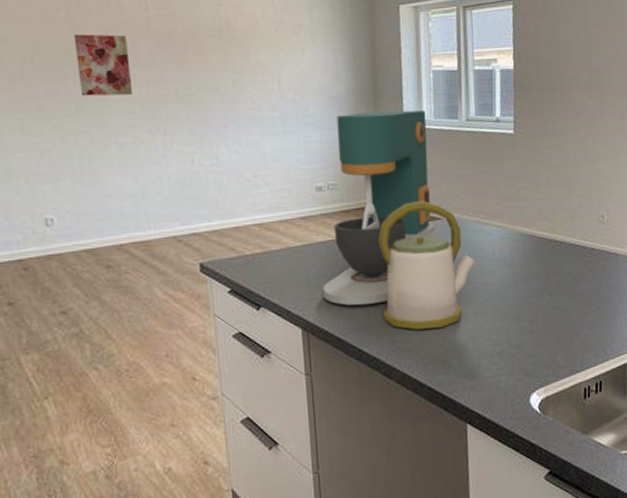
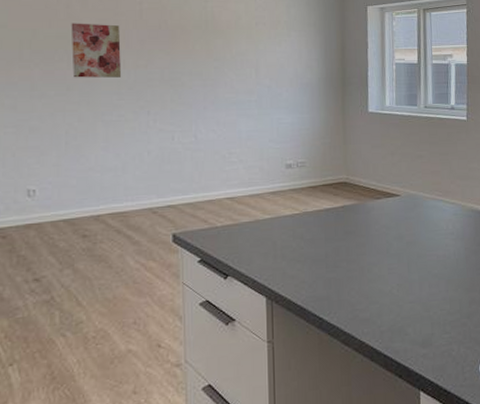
stand mixer: present [323,110,440,306] -> none [288,97,398,276]
kettle: present [378,200,476,330] -> none [341,178,431,299]

